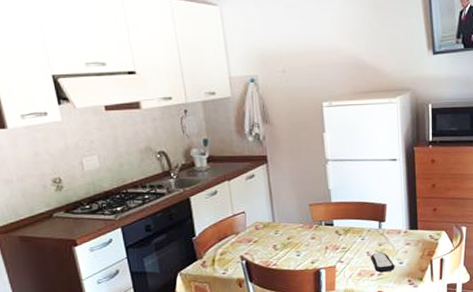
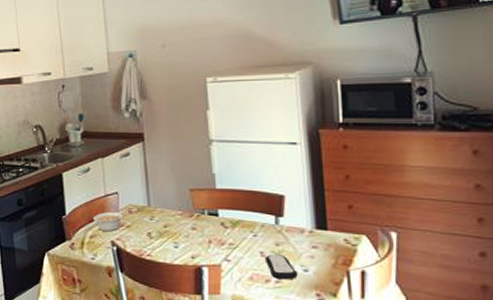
legume: none [223,227,254,249] -> present [93,210,127,232]

